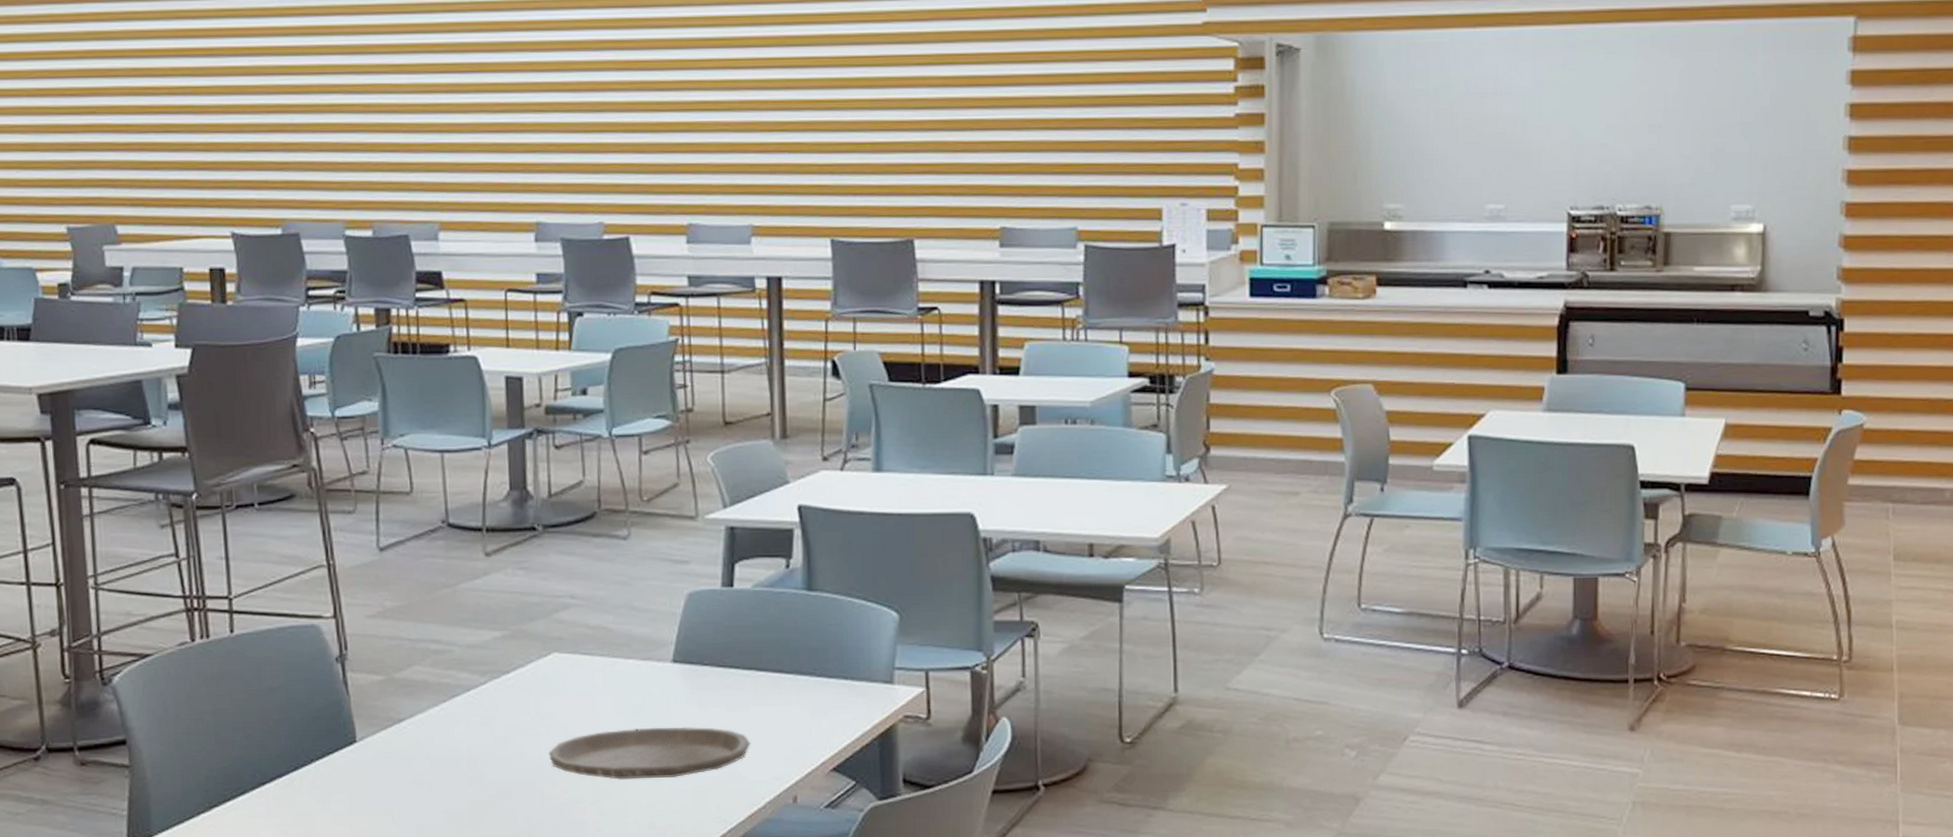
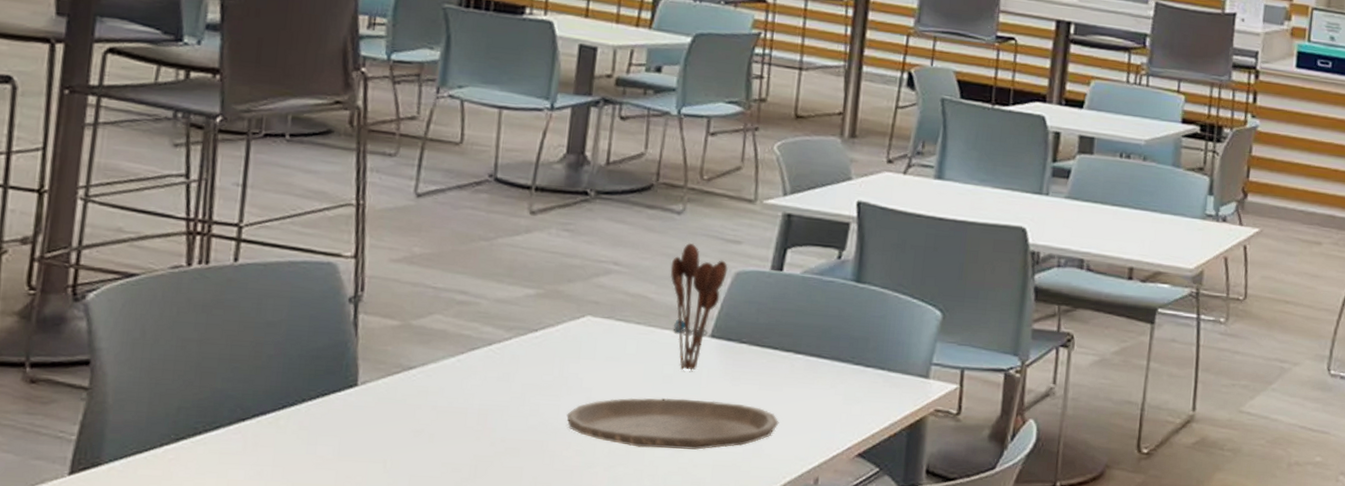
utensil holder: none [624,567,680,699] -> present [670,242,728,372]

